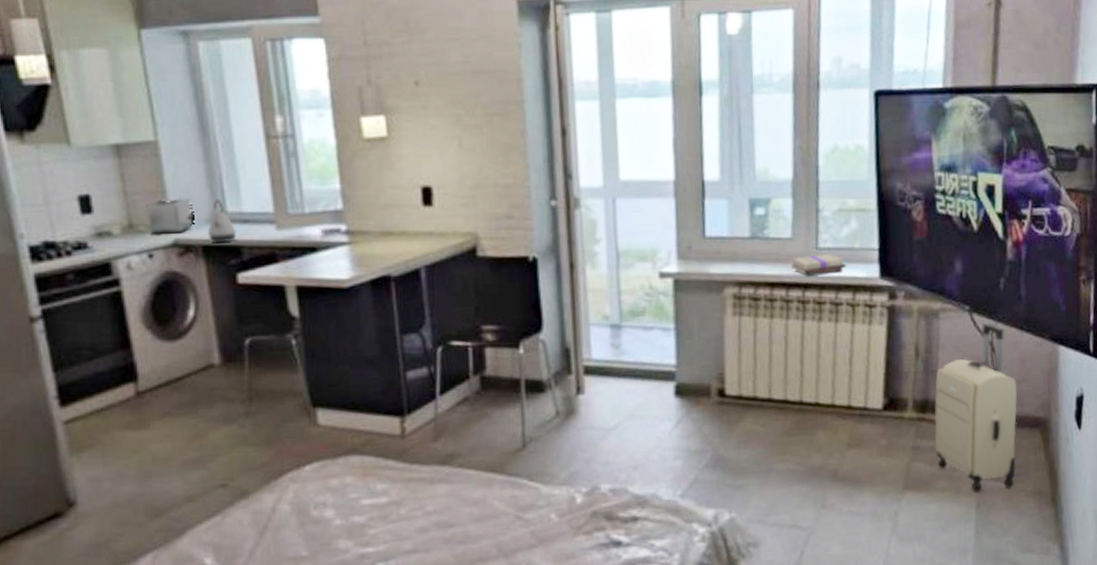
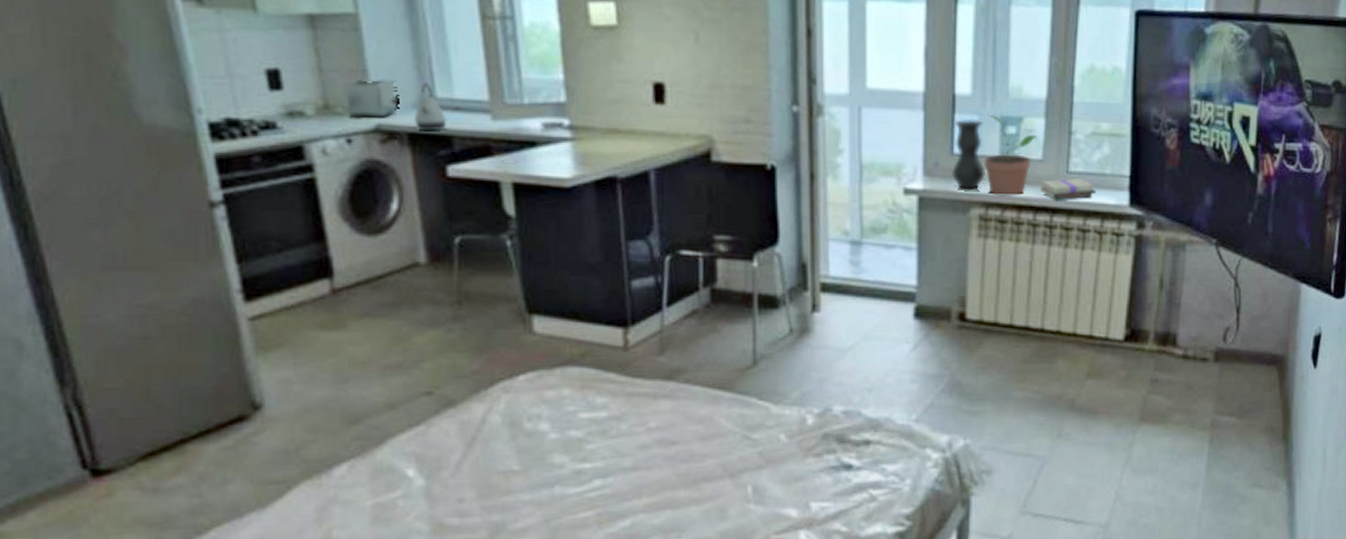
vase: none [703,202,739,271] -> present [951,118,987,191]
potted plant: none [735,197,786,275] -> present [984,114,1038,197]
suitcase: present [934,322,1018,492] -> none [1173,257,1258,427]

